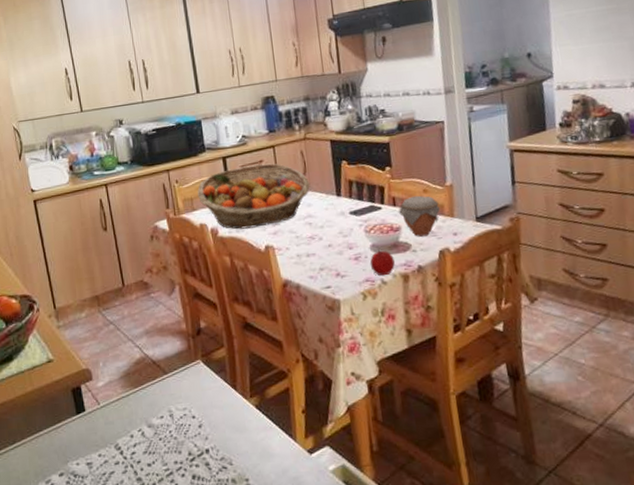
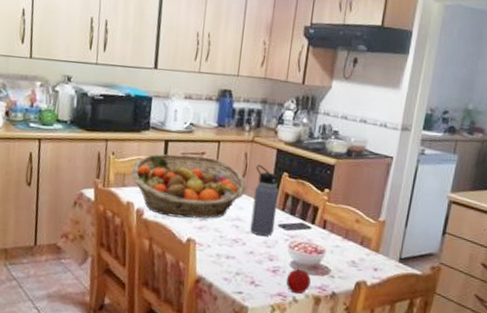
water bottle: none [314,159,347,227] -> present [250,164,279,236]
jar: present [398,195,441,237] -> none [326,223,368,265]

